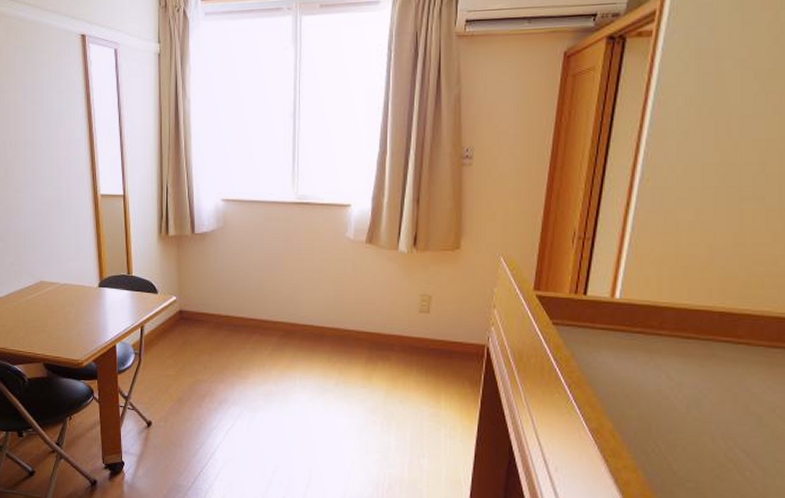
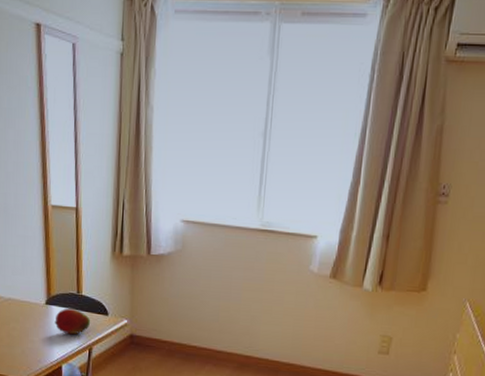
fruit: none [107,289,142,314] -> present [54,308,91,335]

